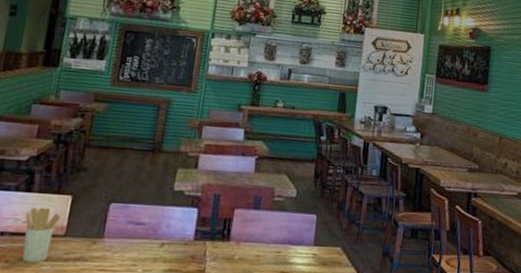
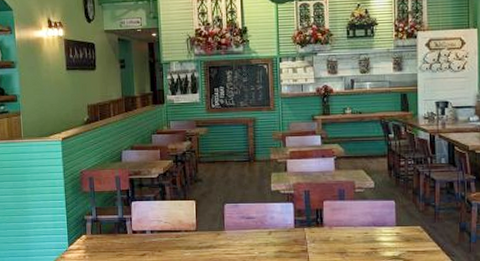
utensil holder: present [22,207,60,263] -> none [165,211,190,251]

